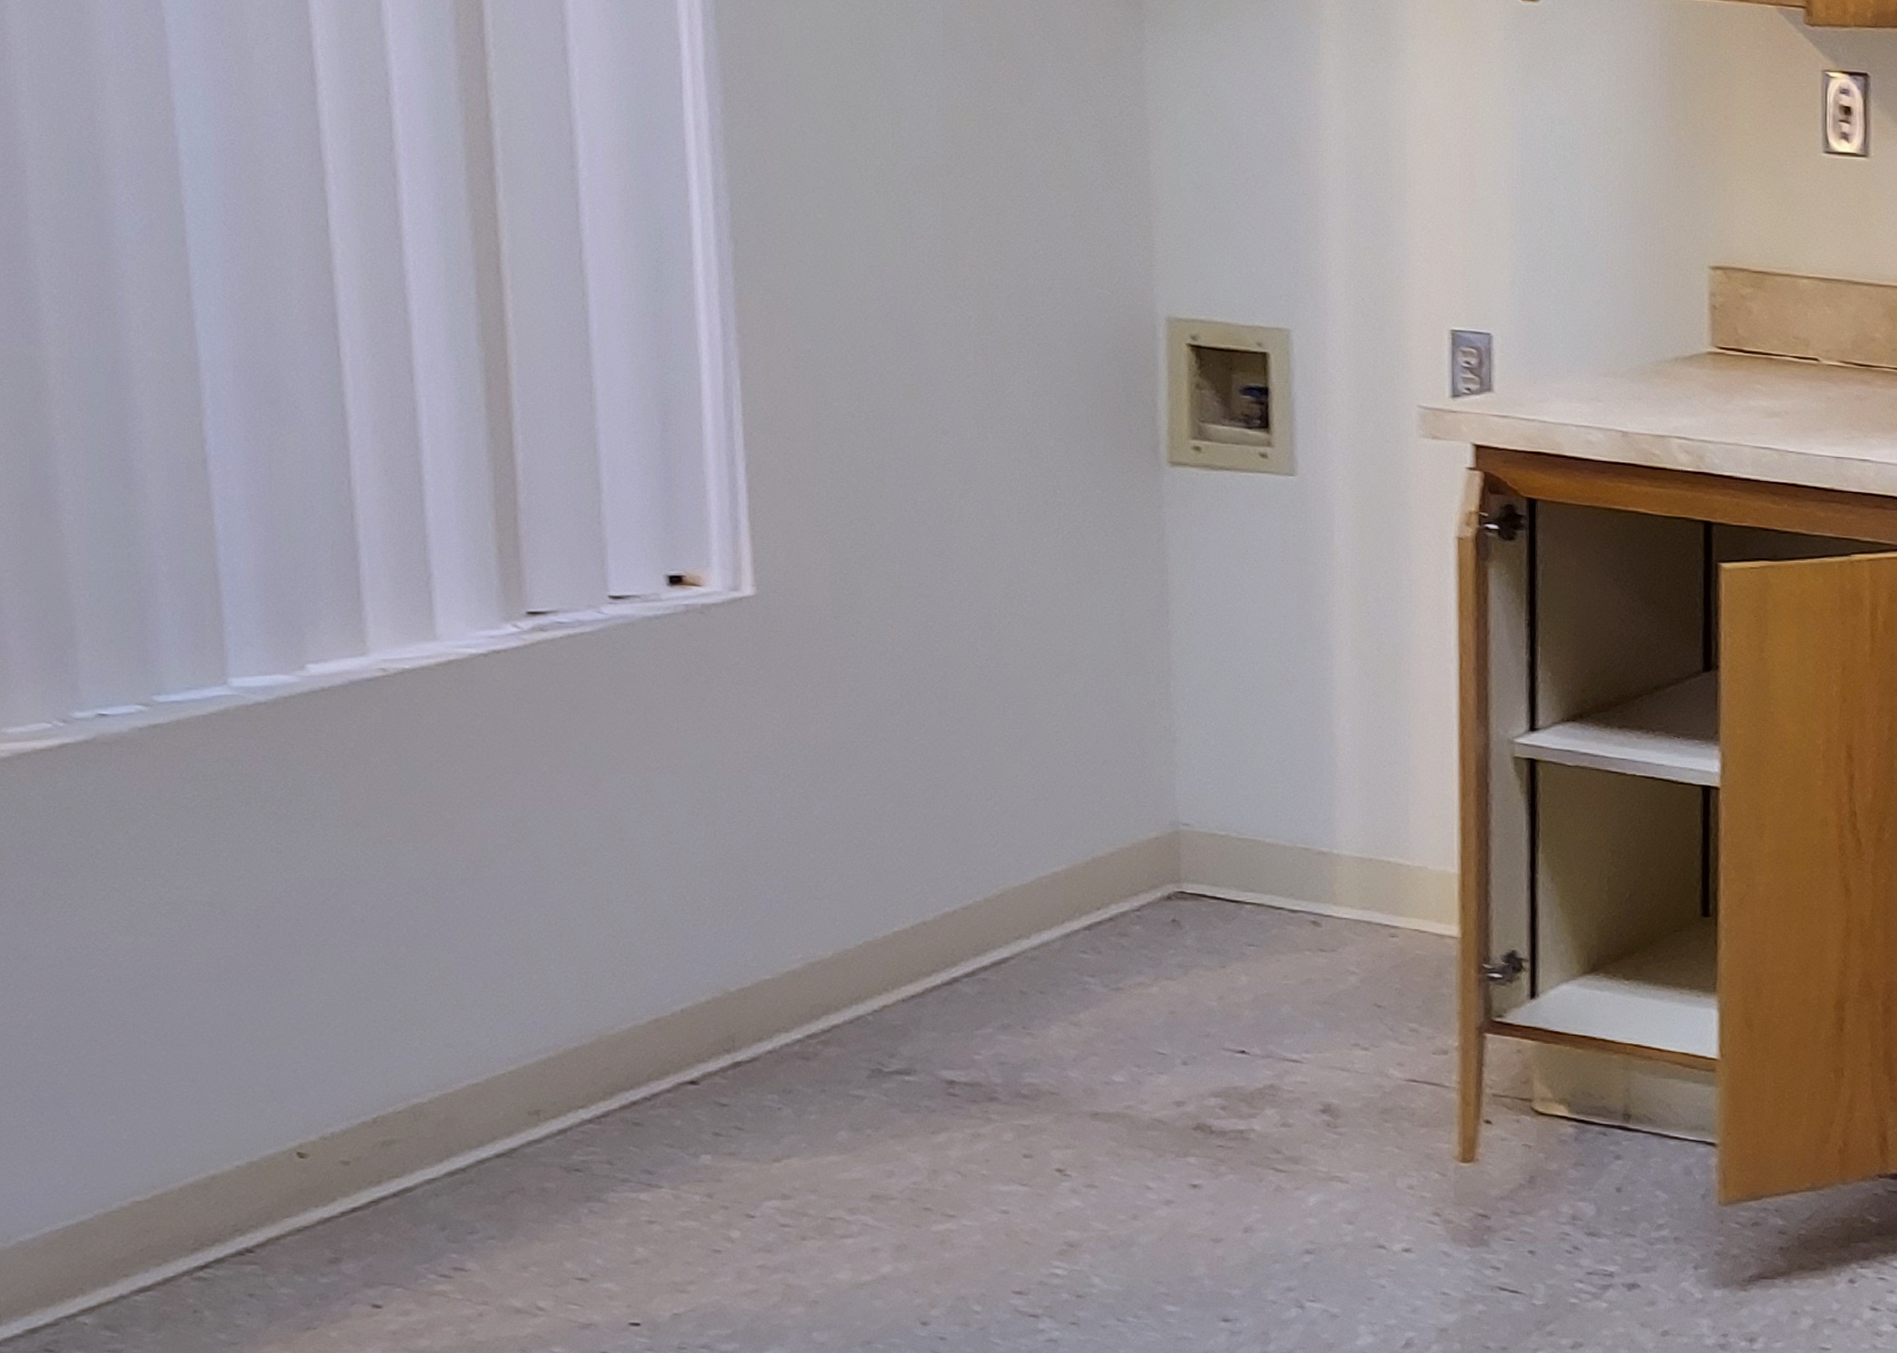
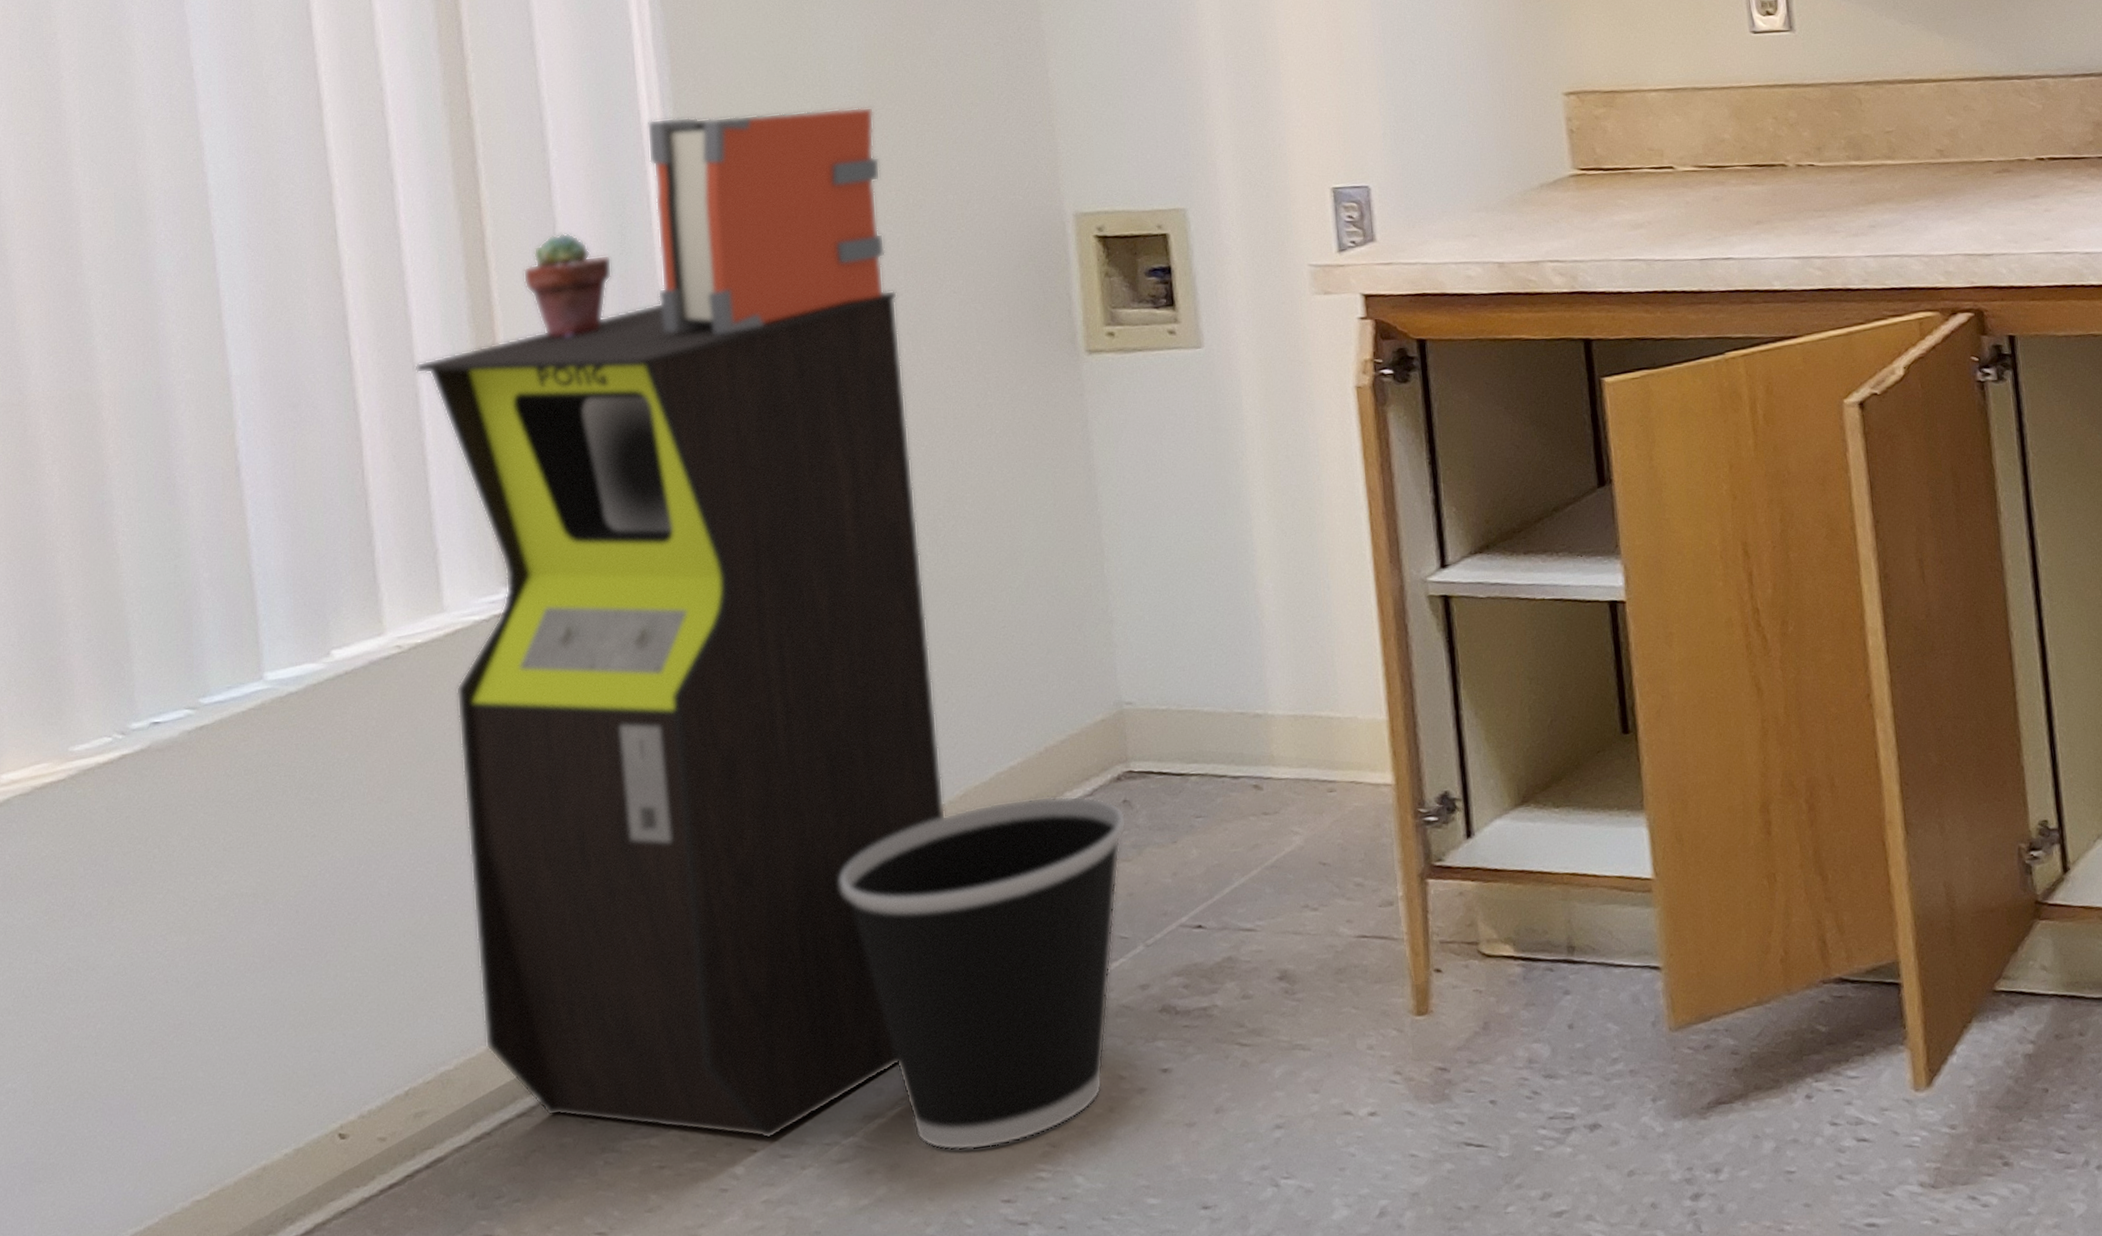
storage cabinet: none [413,349,981,1207] -> present [415,290,946,1140]
potted succulent: none [542,258,645,371] -> present [523,232,612,338]
book: none [692,151,954,392] -> present [647,106,885,334]
wastebasket: none [861,906,1174,1241] -> present [840,795,1127,1151]

